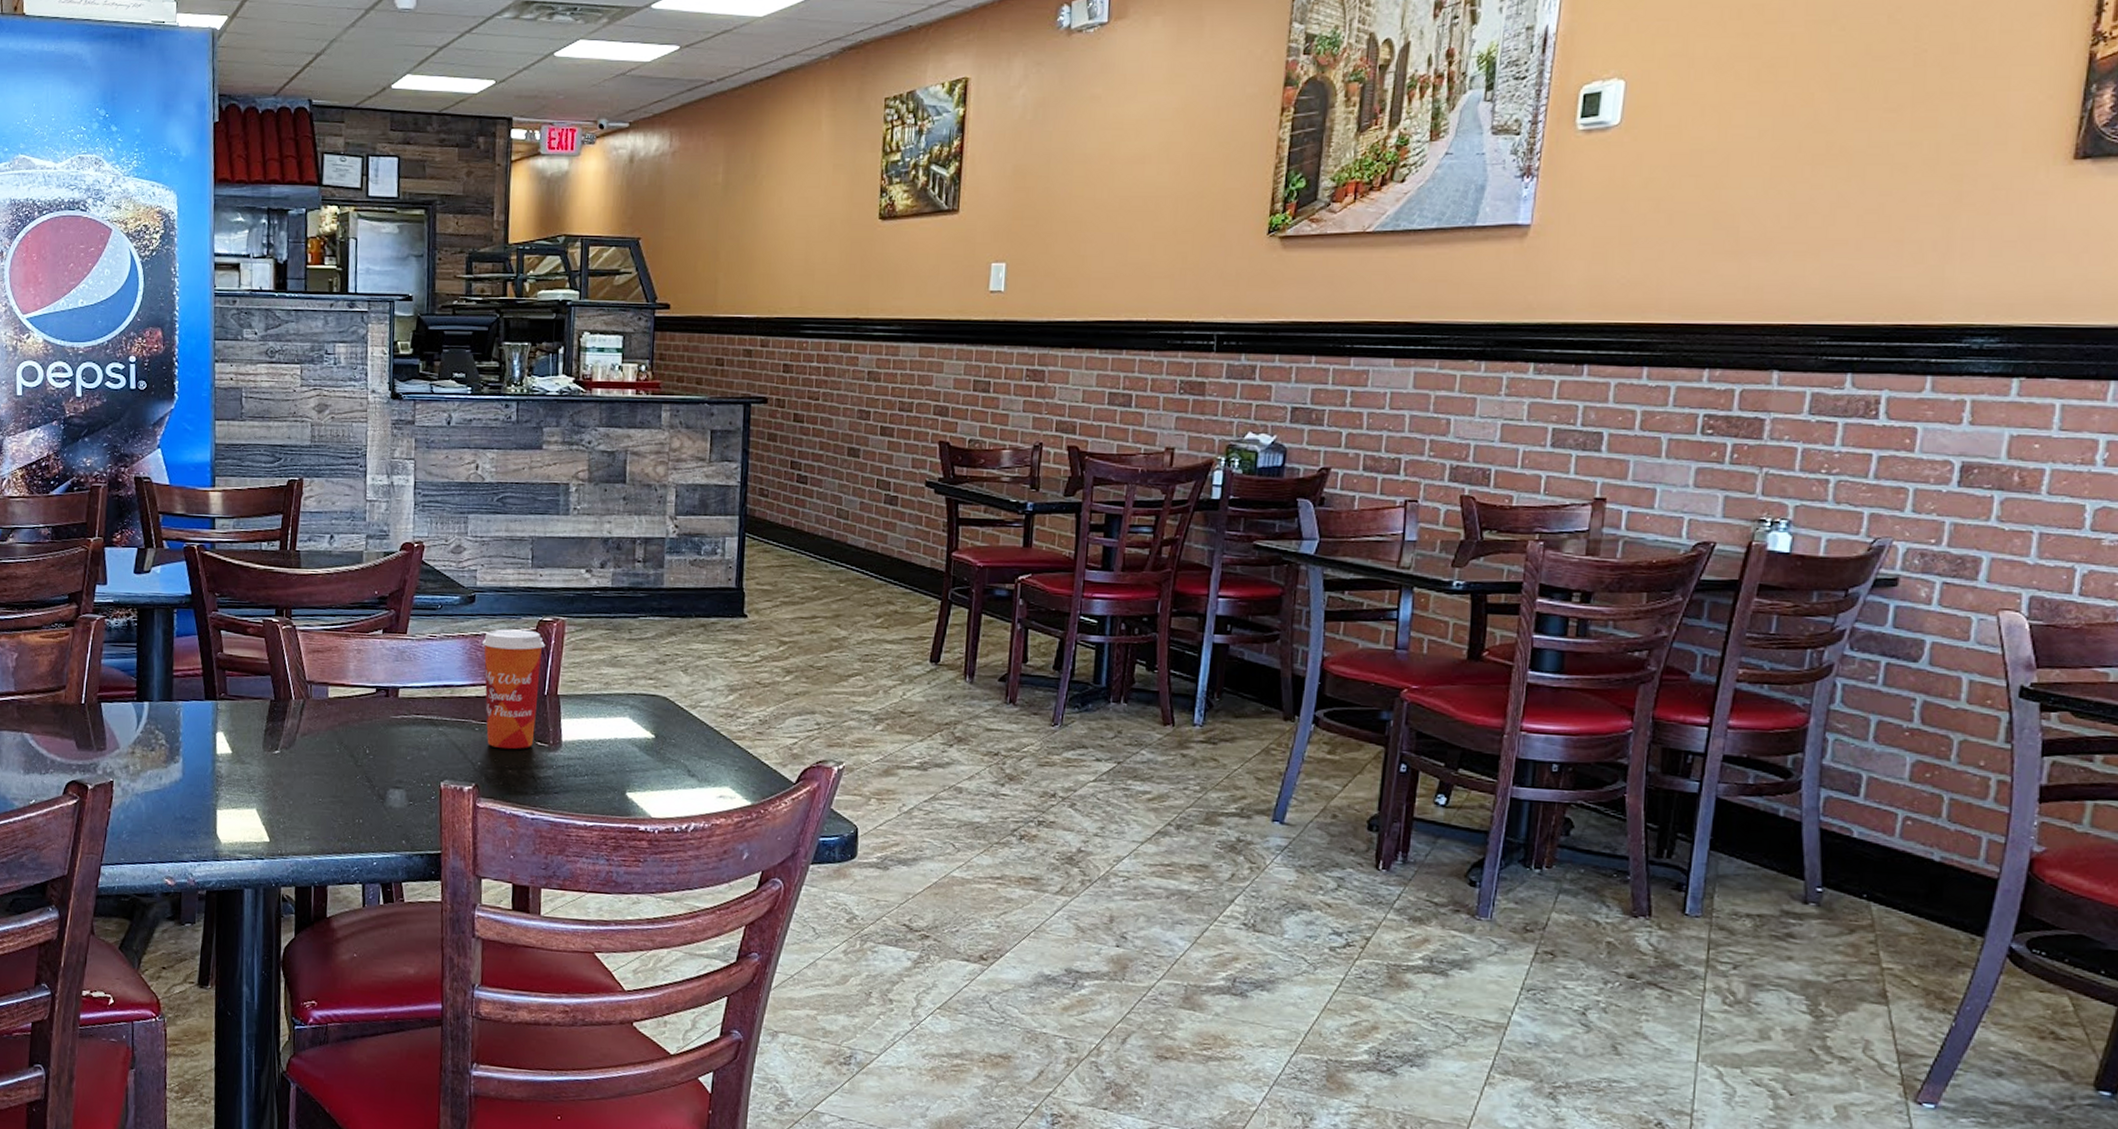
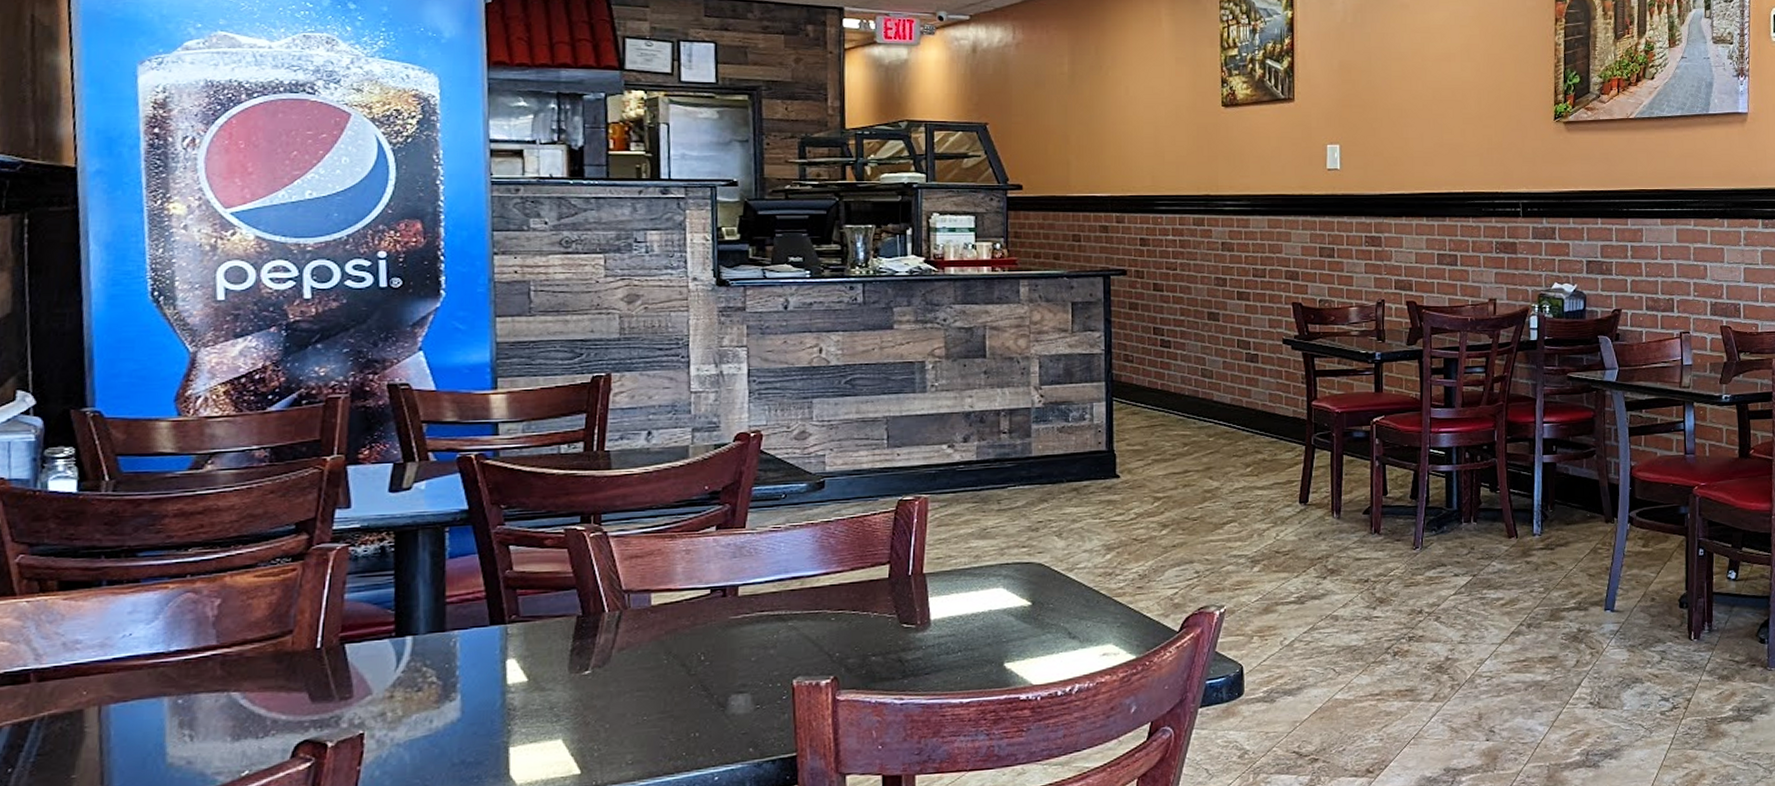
paper cup: present [481,629,546,750] -> none [834,511,908,636]

